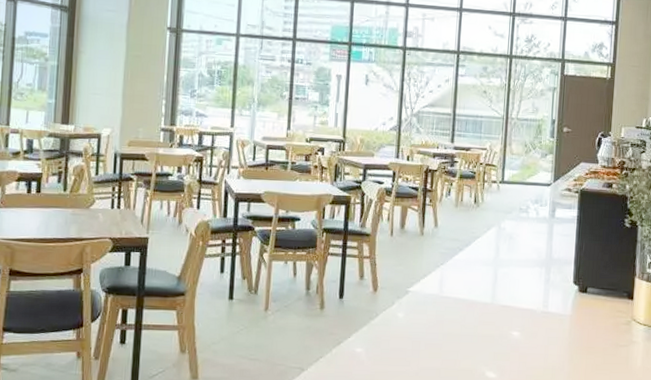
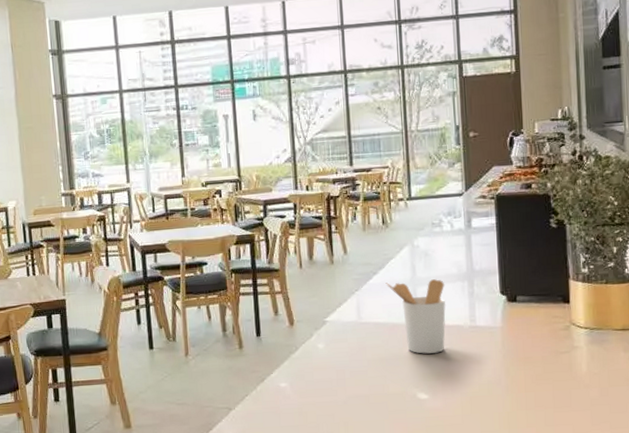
utensil holder: none [470,260,525,334] -> present [385,279,446,354]

